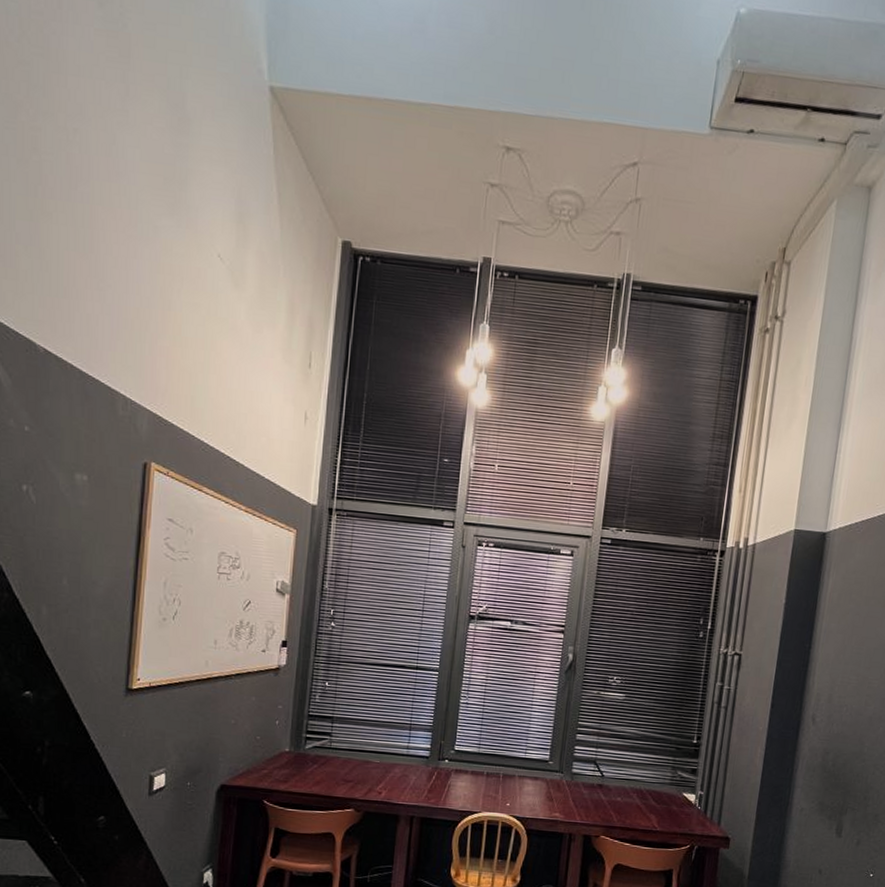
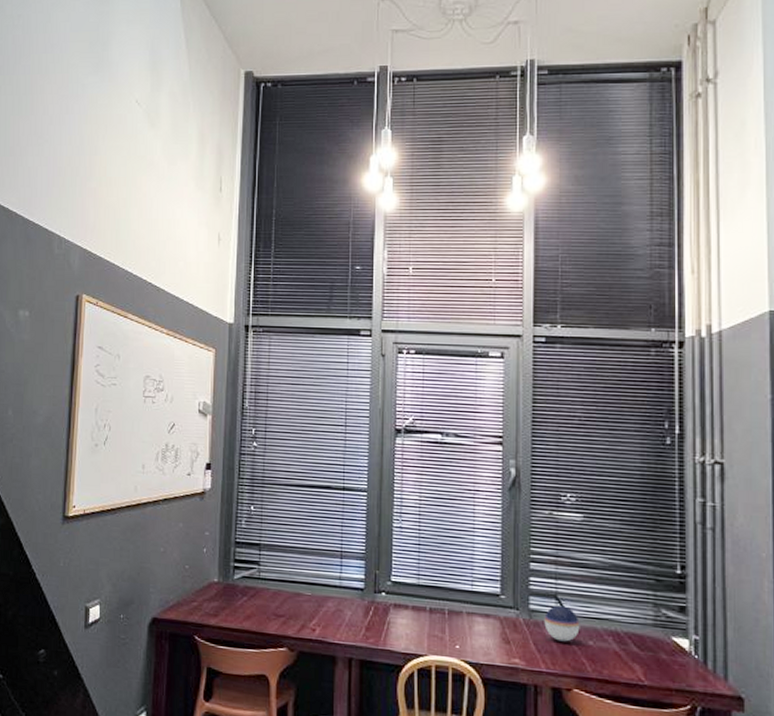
speaker: none [583,769,612,799] -> present [544,605,580,642]

